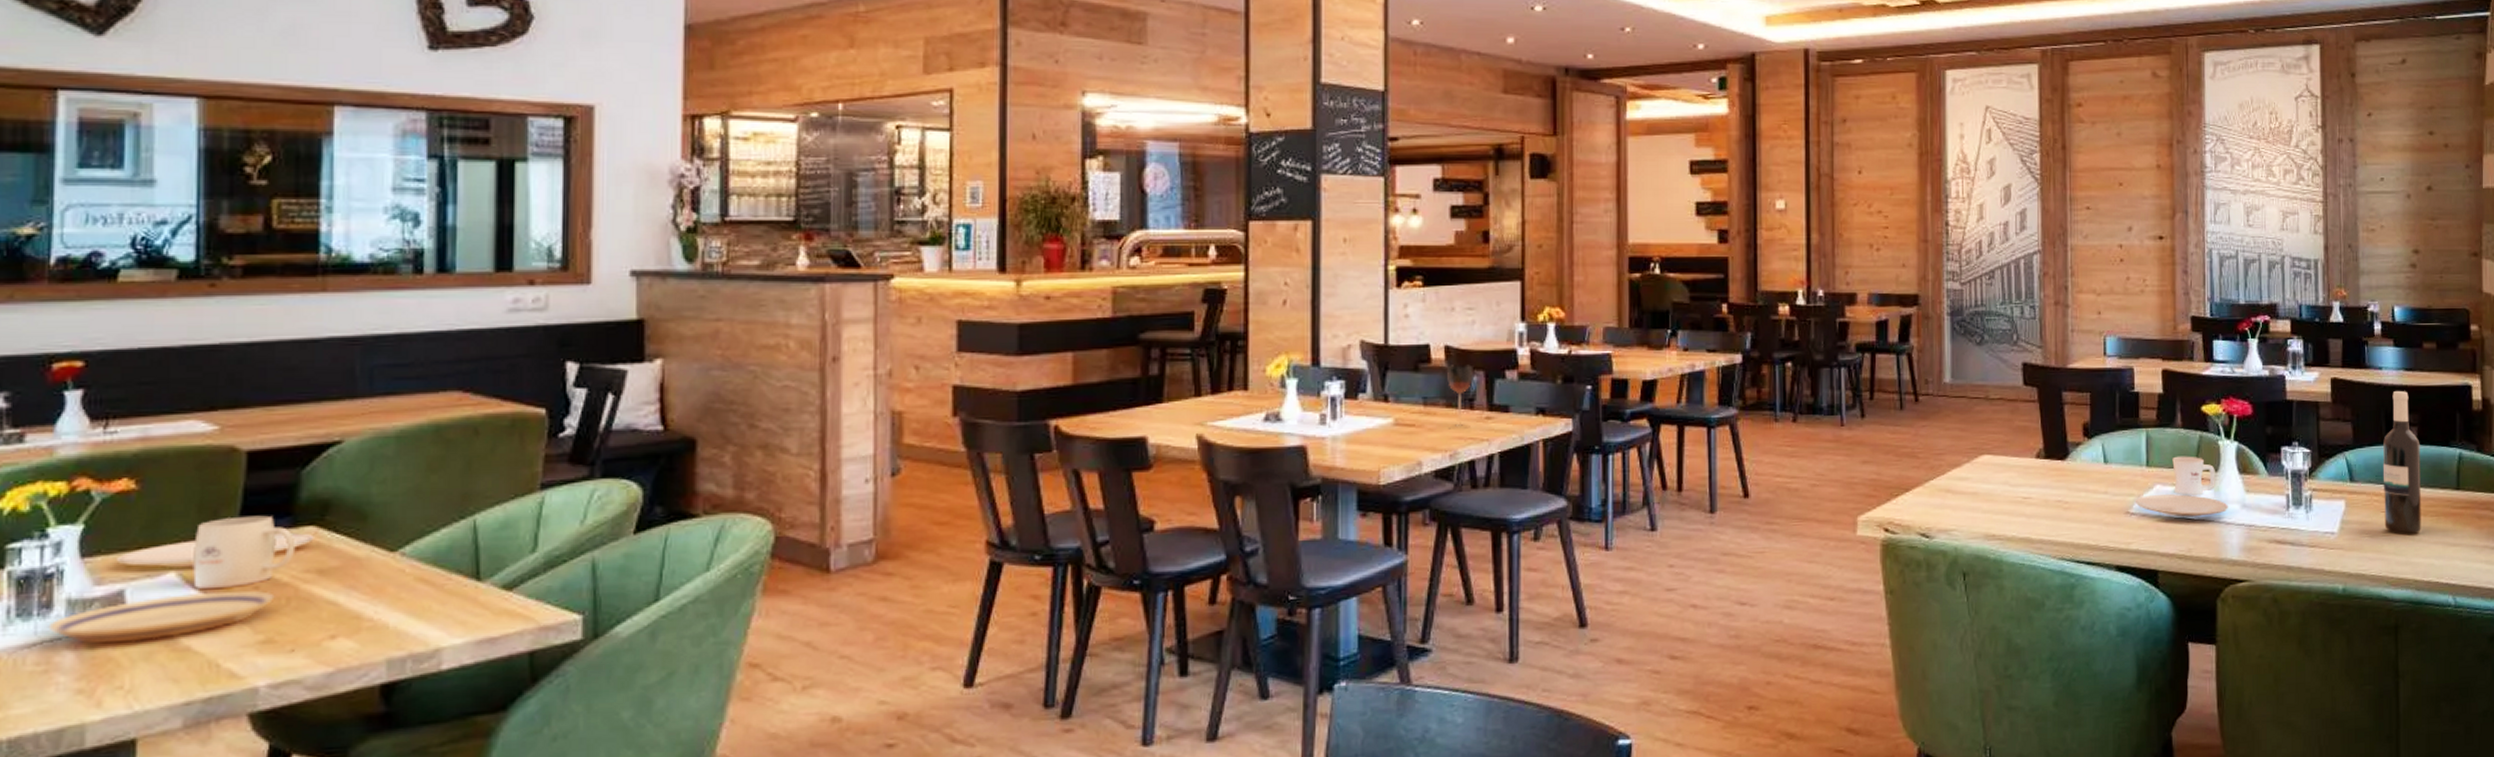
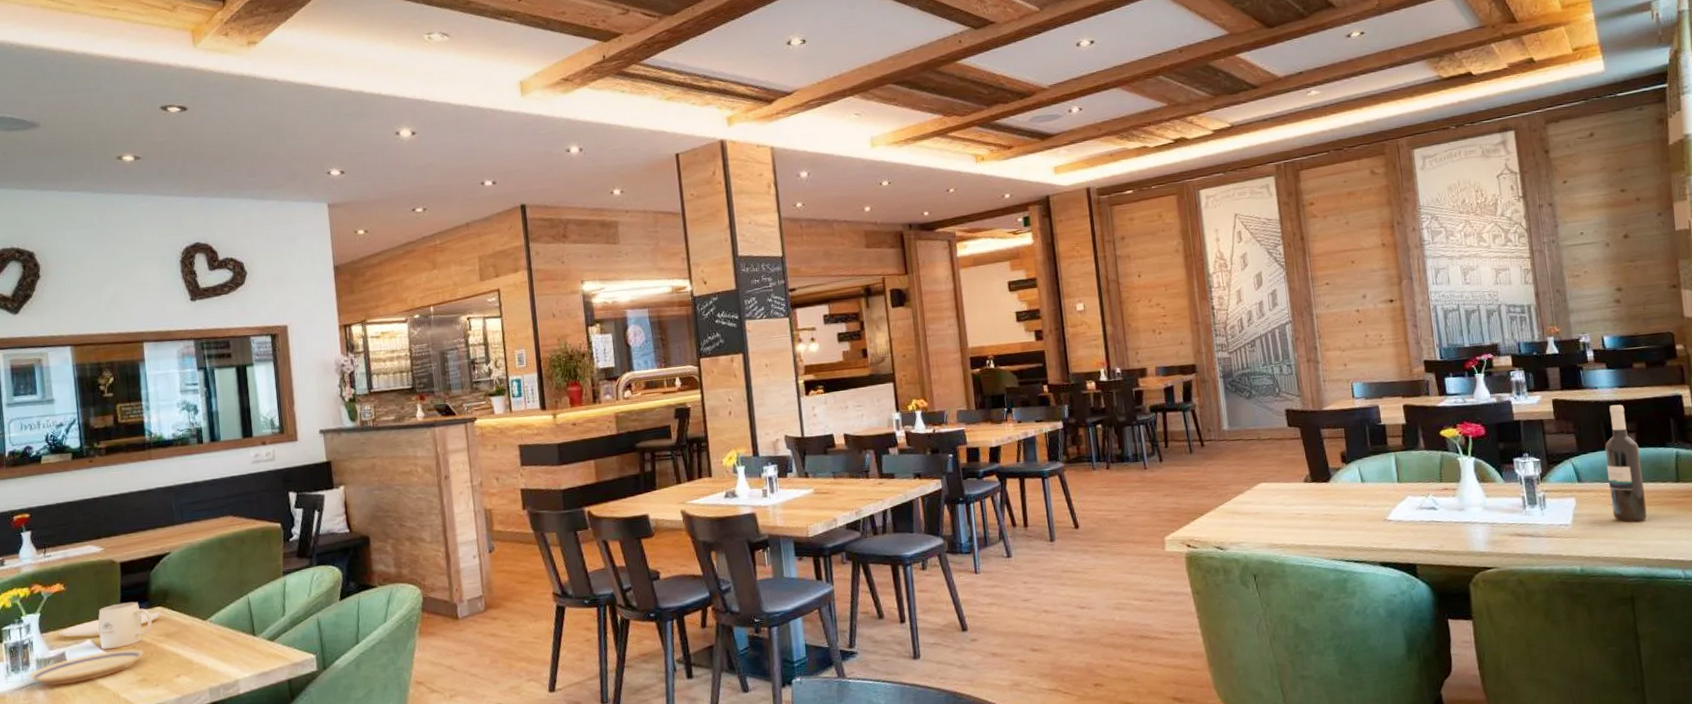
wineglass: present [1446,364,1473,429] -> none [846,446,868,494]
plate: present [2136,494,2228,518] -> none [1391,502,1472,521]
mug: present [2172,456,2215,497] -> none [1419,471,1459,504]

